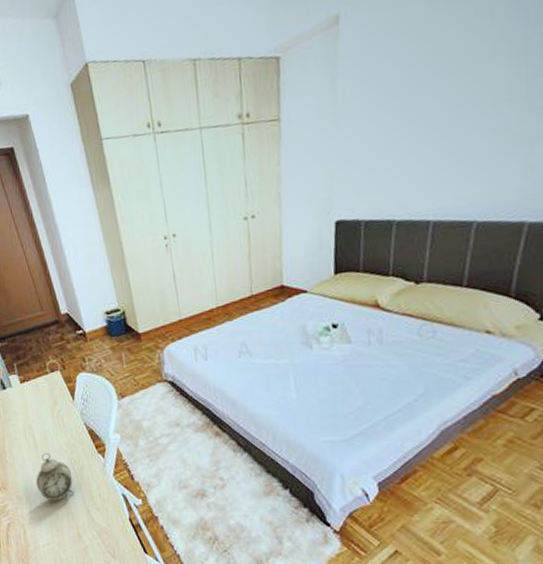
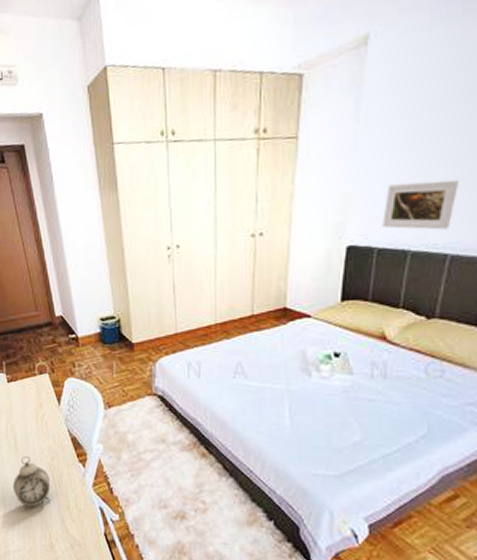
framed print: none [367,148,435,201] -> present [383,179,458,230]

